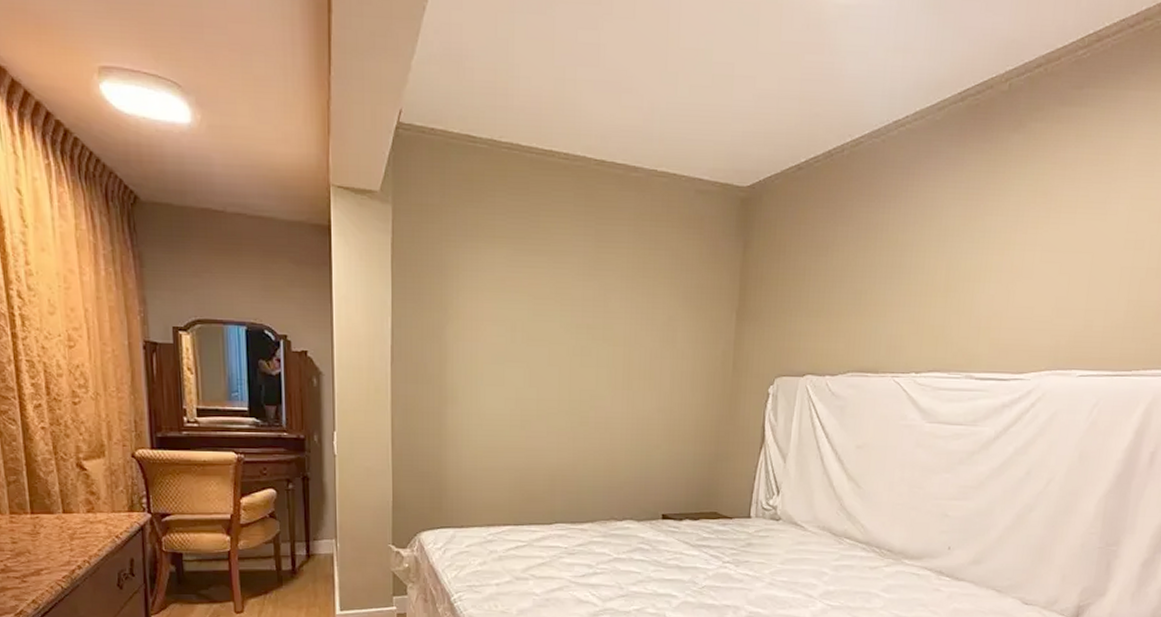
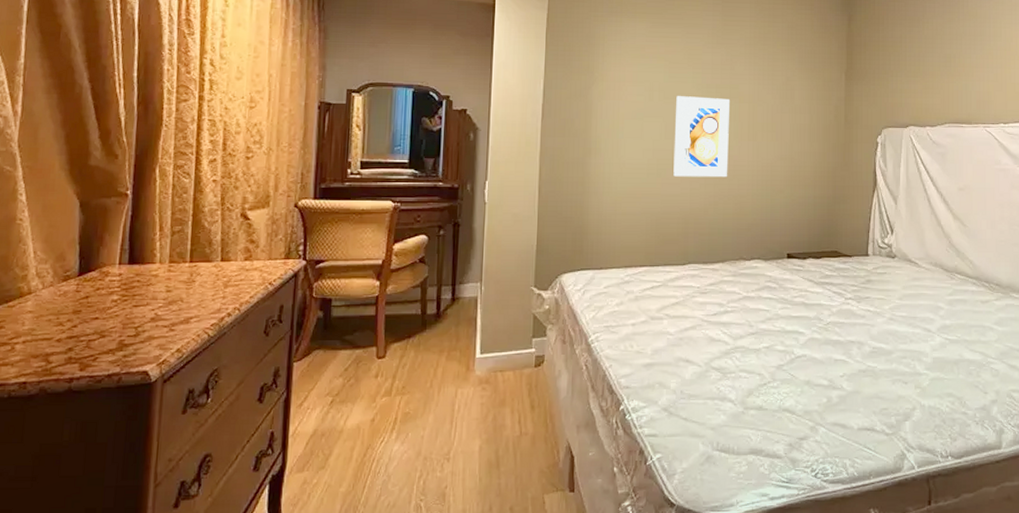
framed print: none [539,337,602,431] -> present [673,96,729,178]

